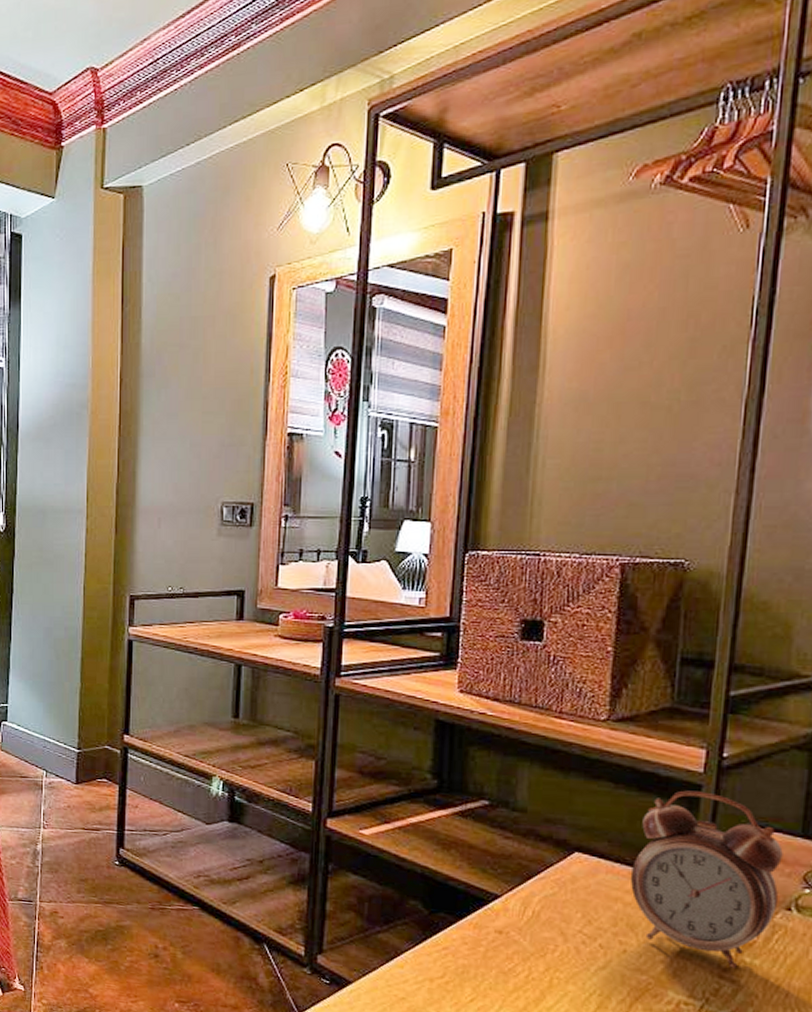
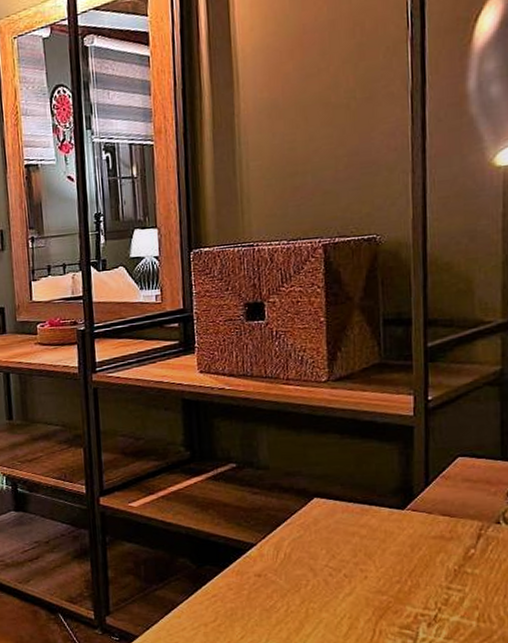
alarm clock: present [630,790,783,968] -> none [362,431,488,579]

